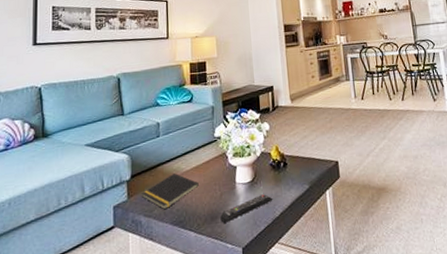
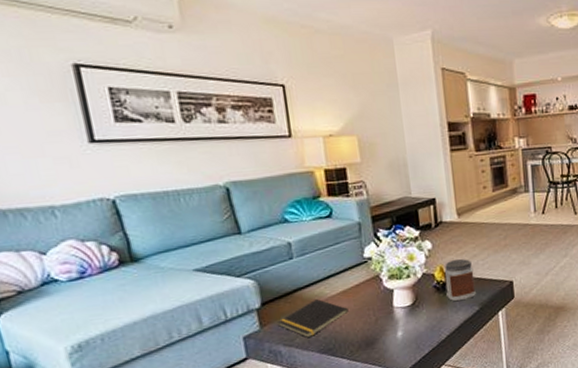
remote control: present [220,194,273,224] -> none [377,317,438,350]
jar: none [279,139,306,179] -> present [444,259,476,301]

